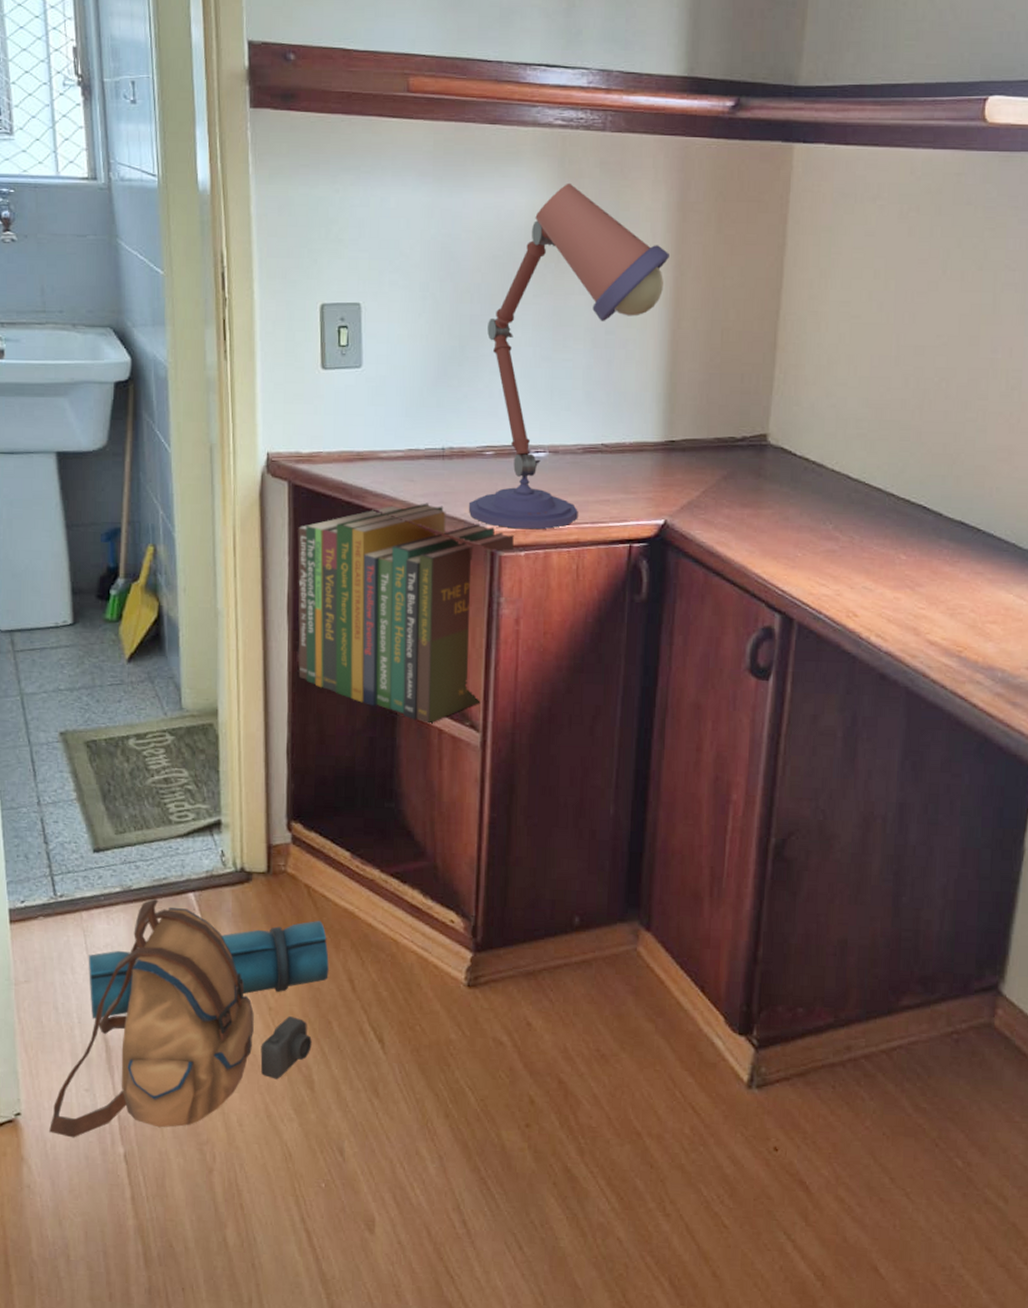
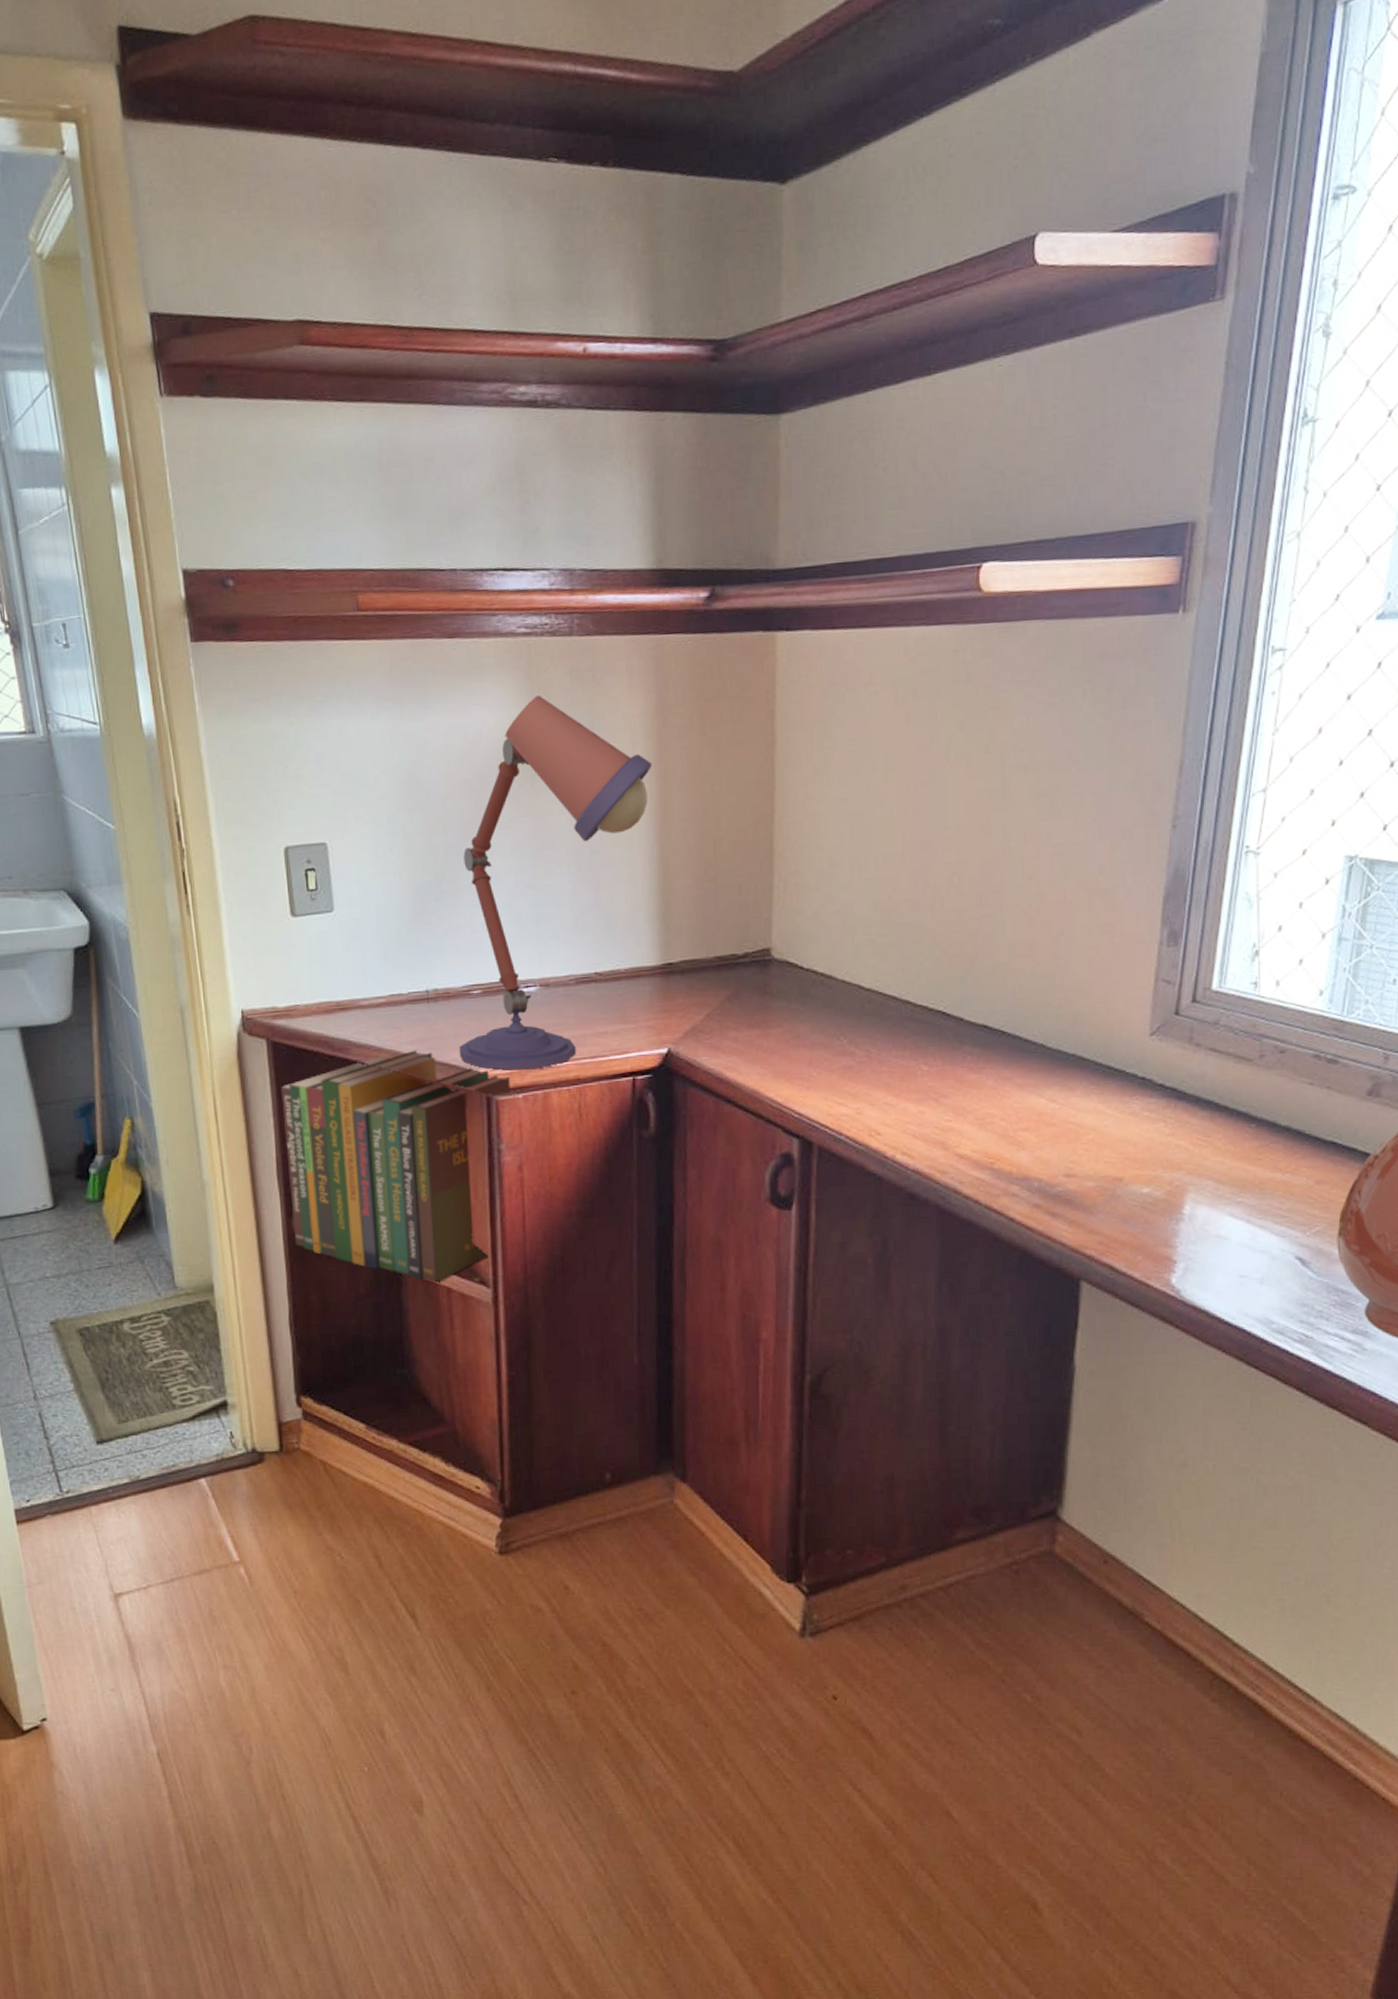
backpack: present [49,898,329,1138] -> none [77,1487,353,1740]

